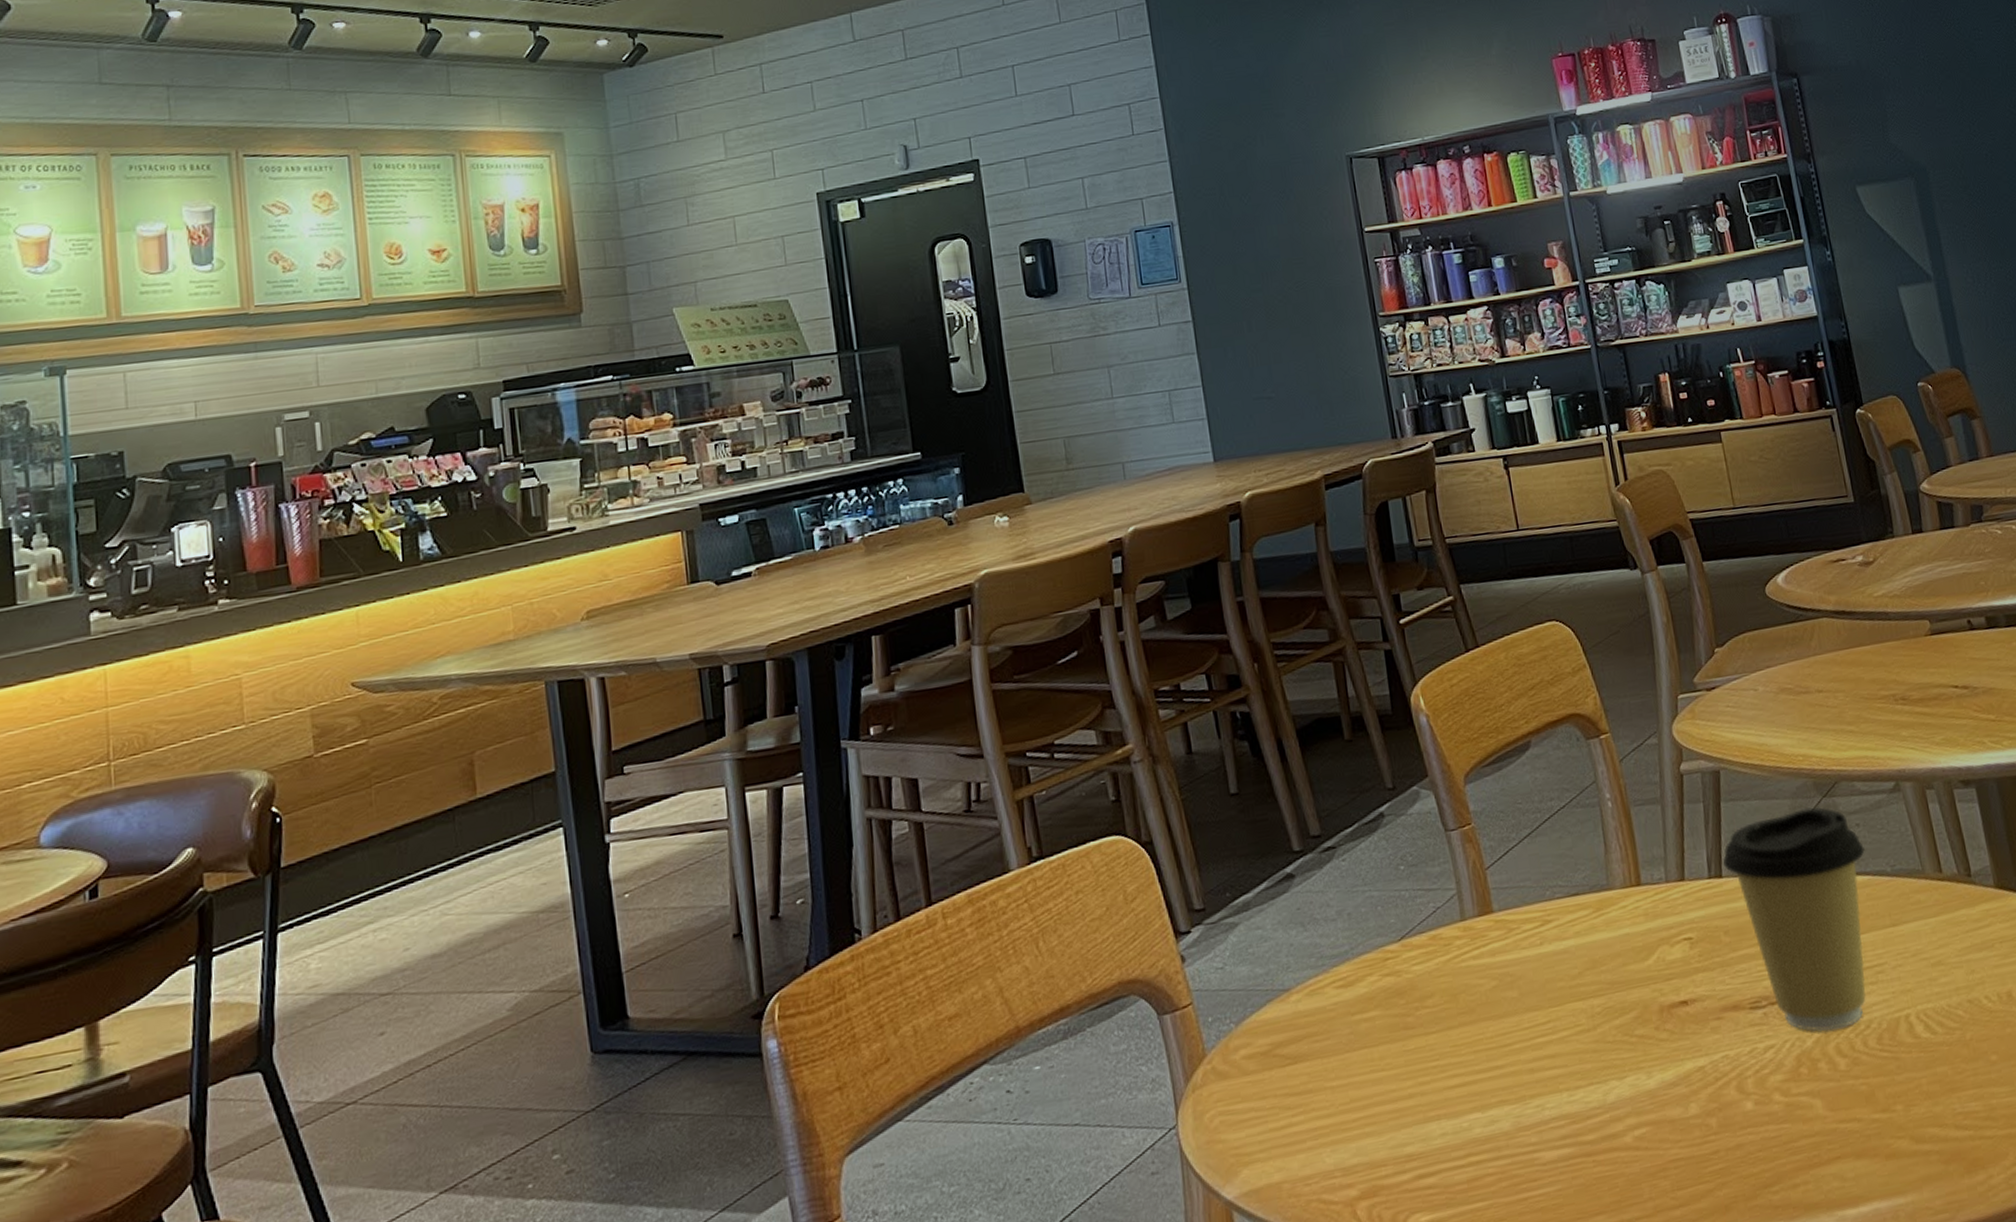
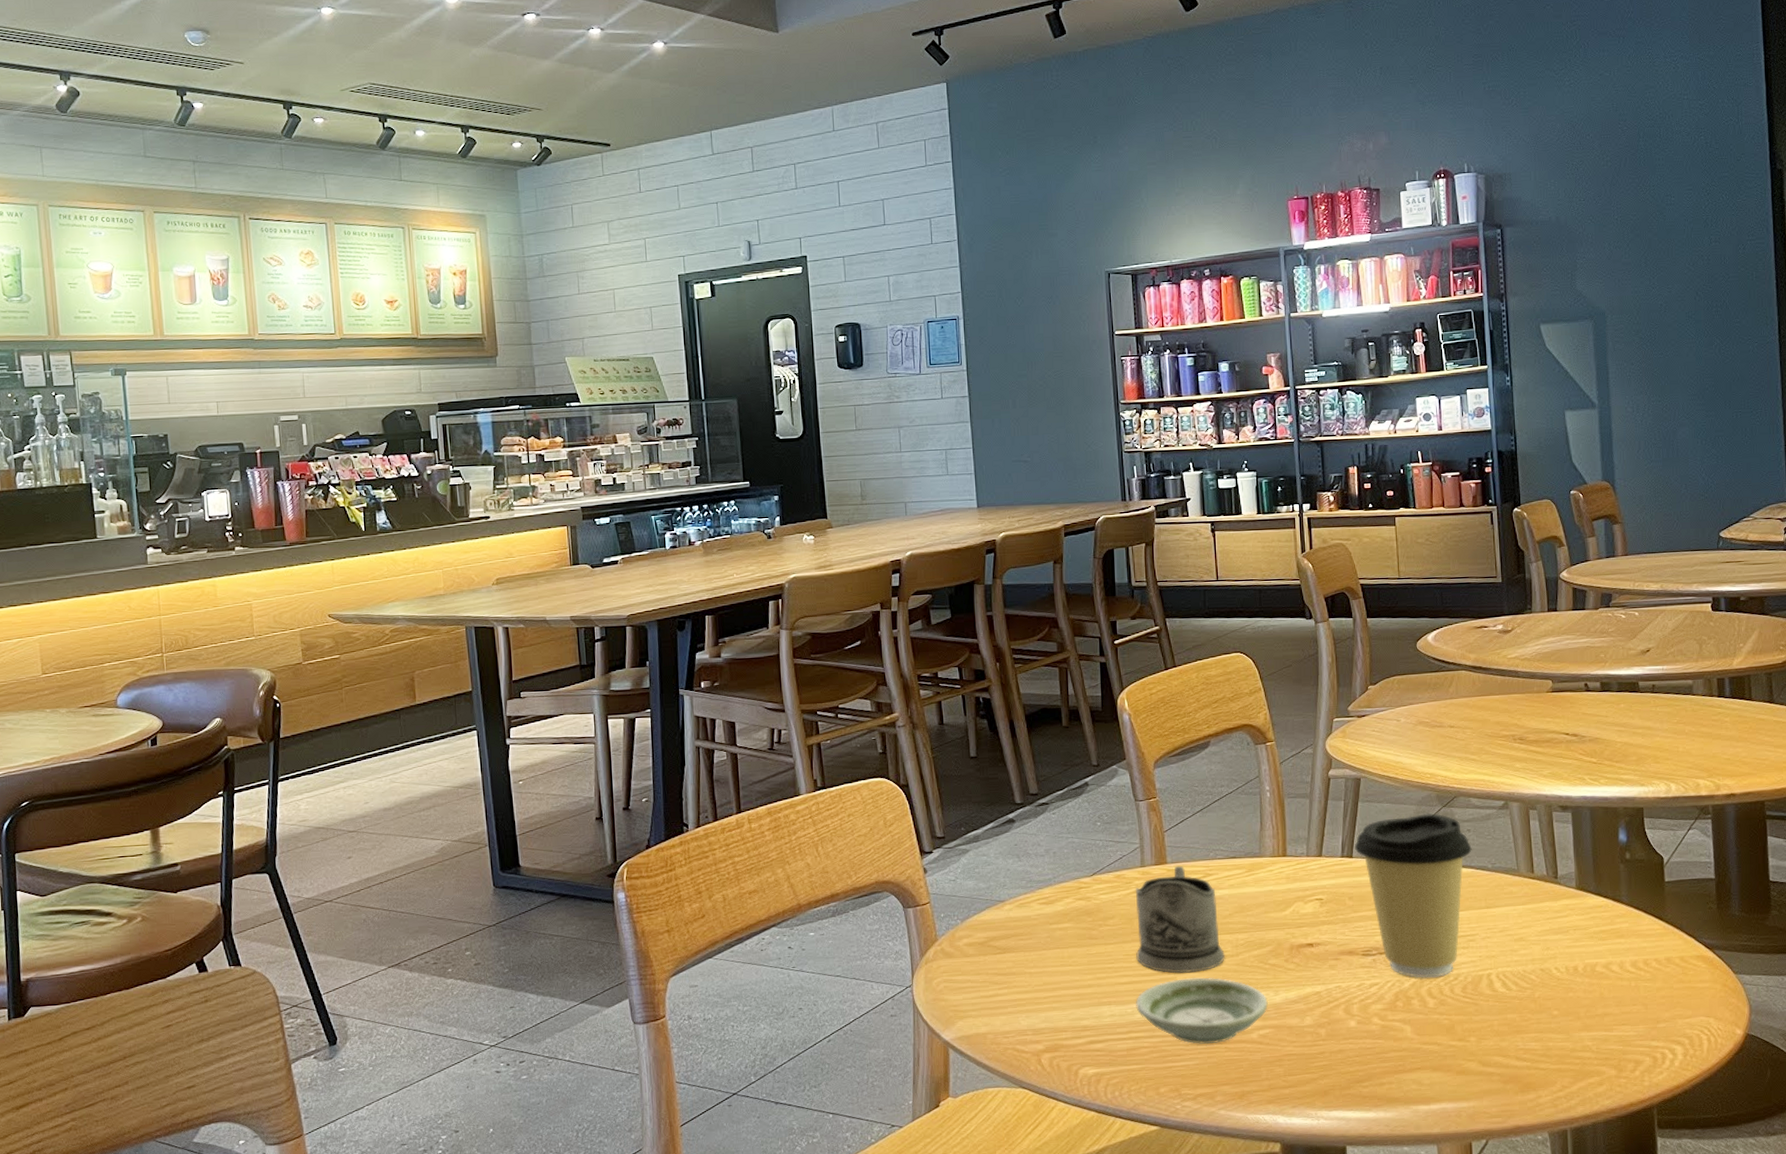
tea glass holder: none [1456,913,1580,1065] -> present [1135,865,1225,973]
saucer: none [1471,1064,1641,1161] -> present [1135,977,1268,1044]

